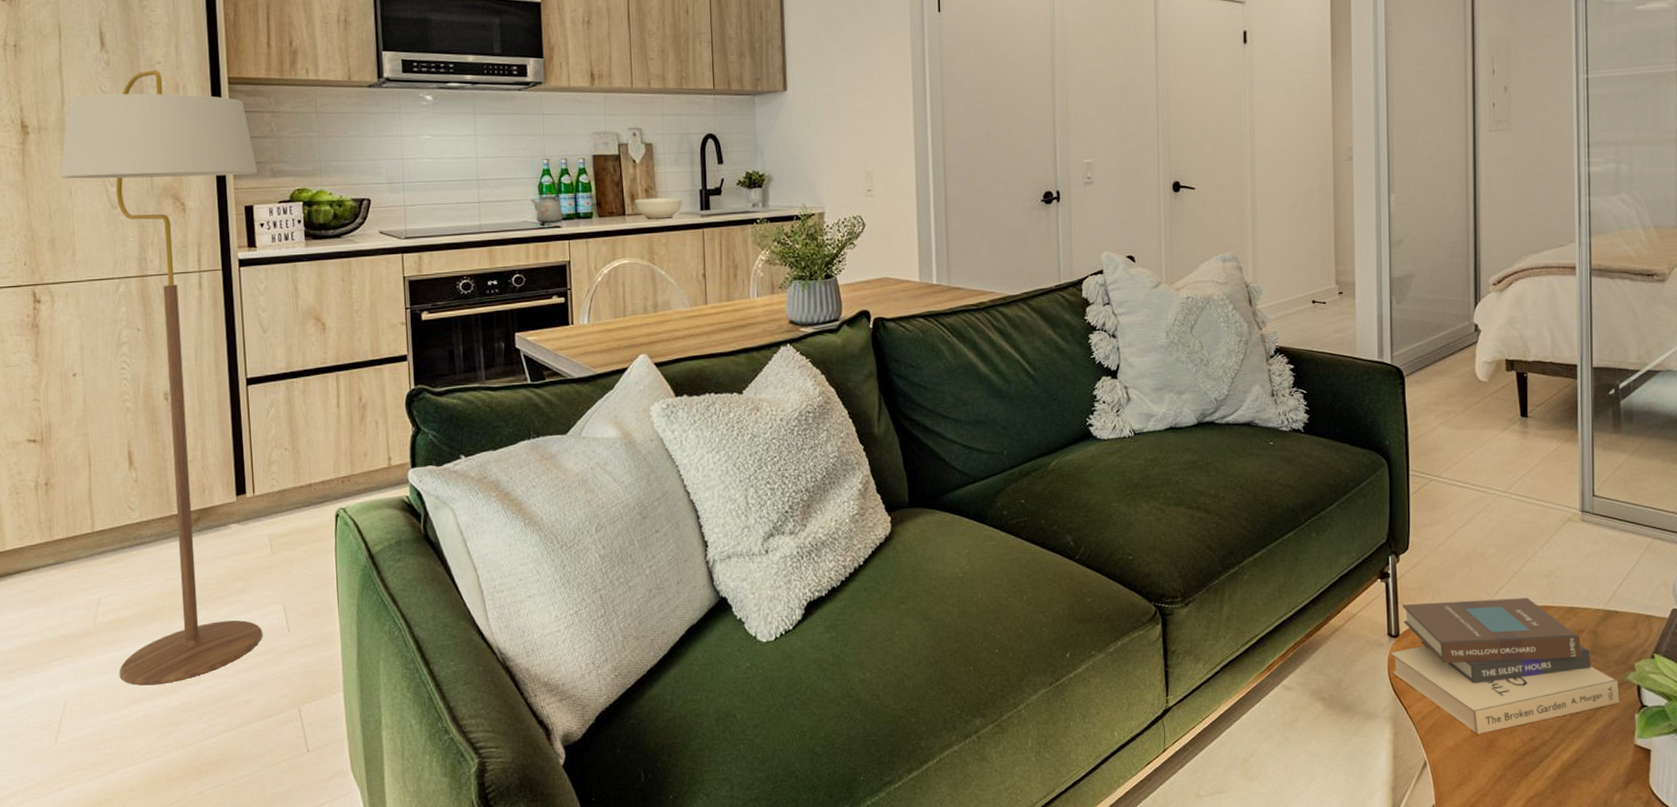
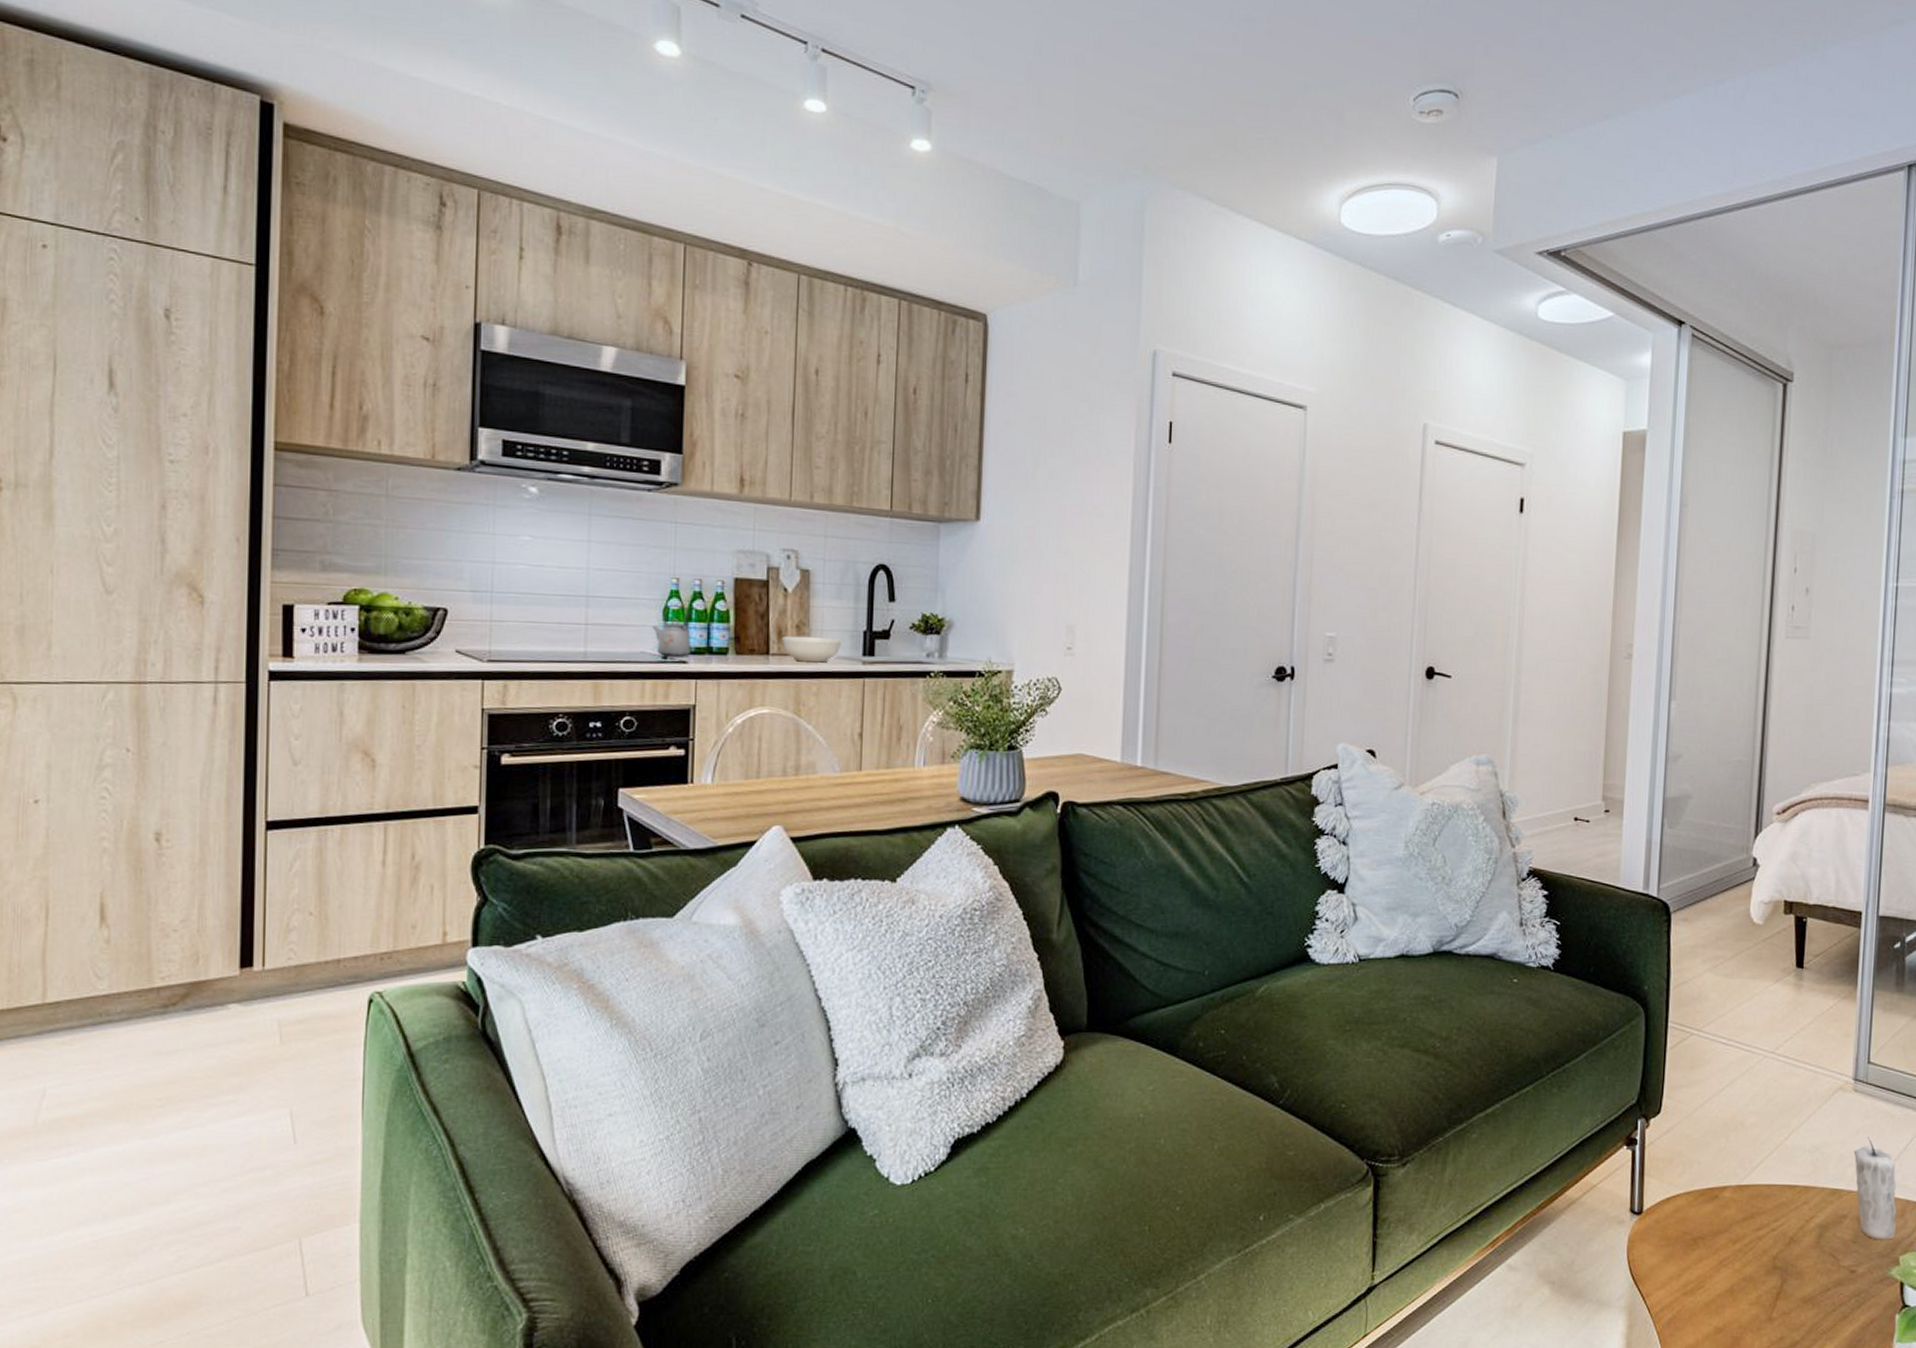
floor lamp: present [59,70,263,686] -> none [38,423,304,1203]
books: present [1390,598,1620,734] -> none [1631,1176,1881,1331]
candle: none [1585,560,1630,650] -> present [1853,1137,1897,1240]

